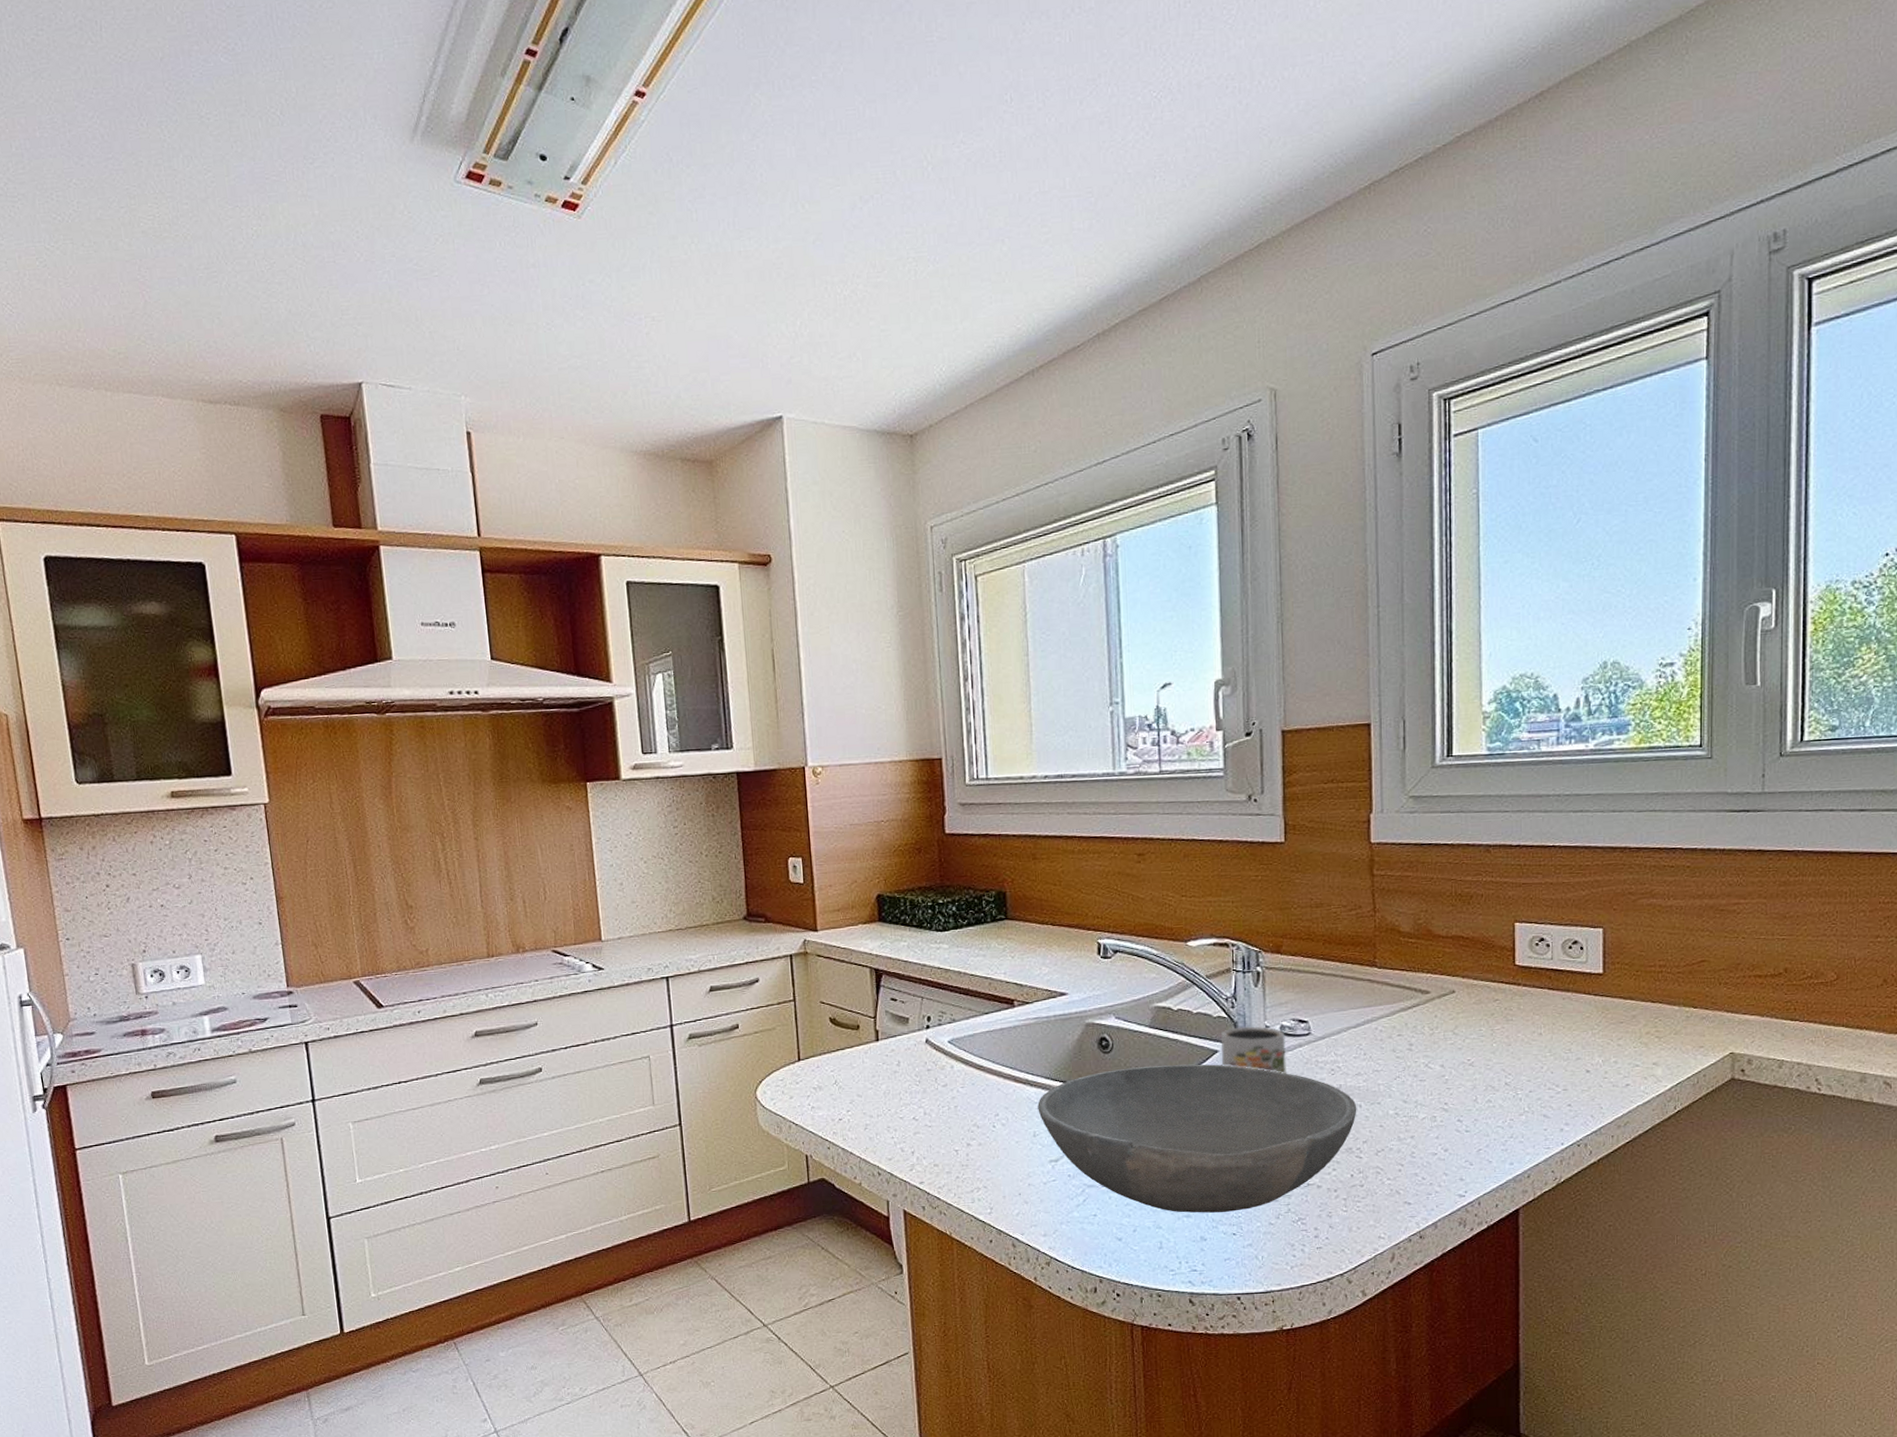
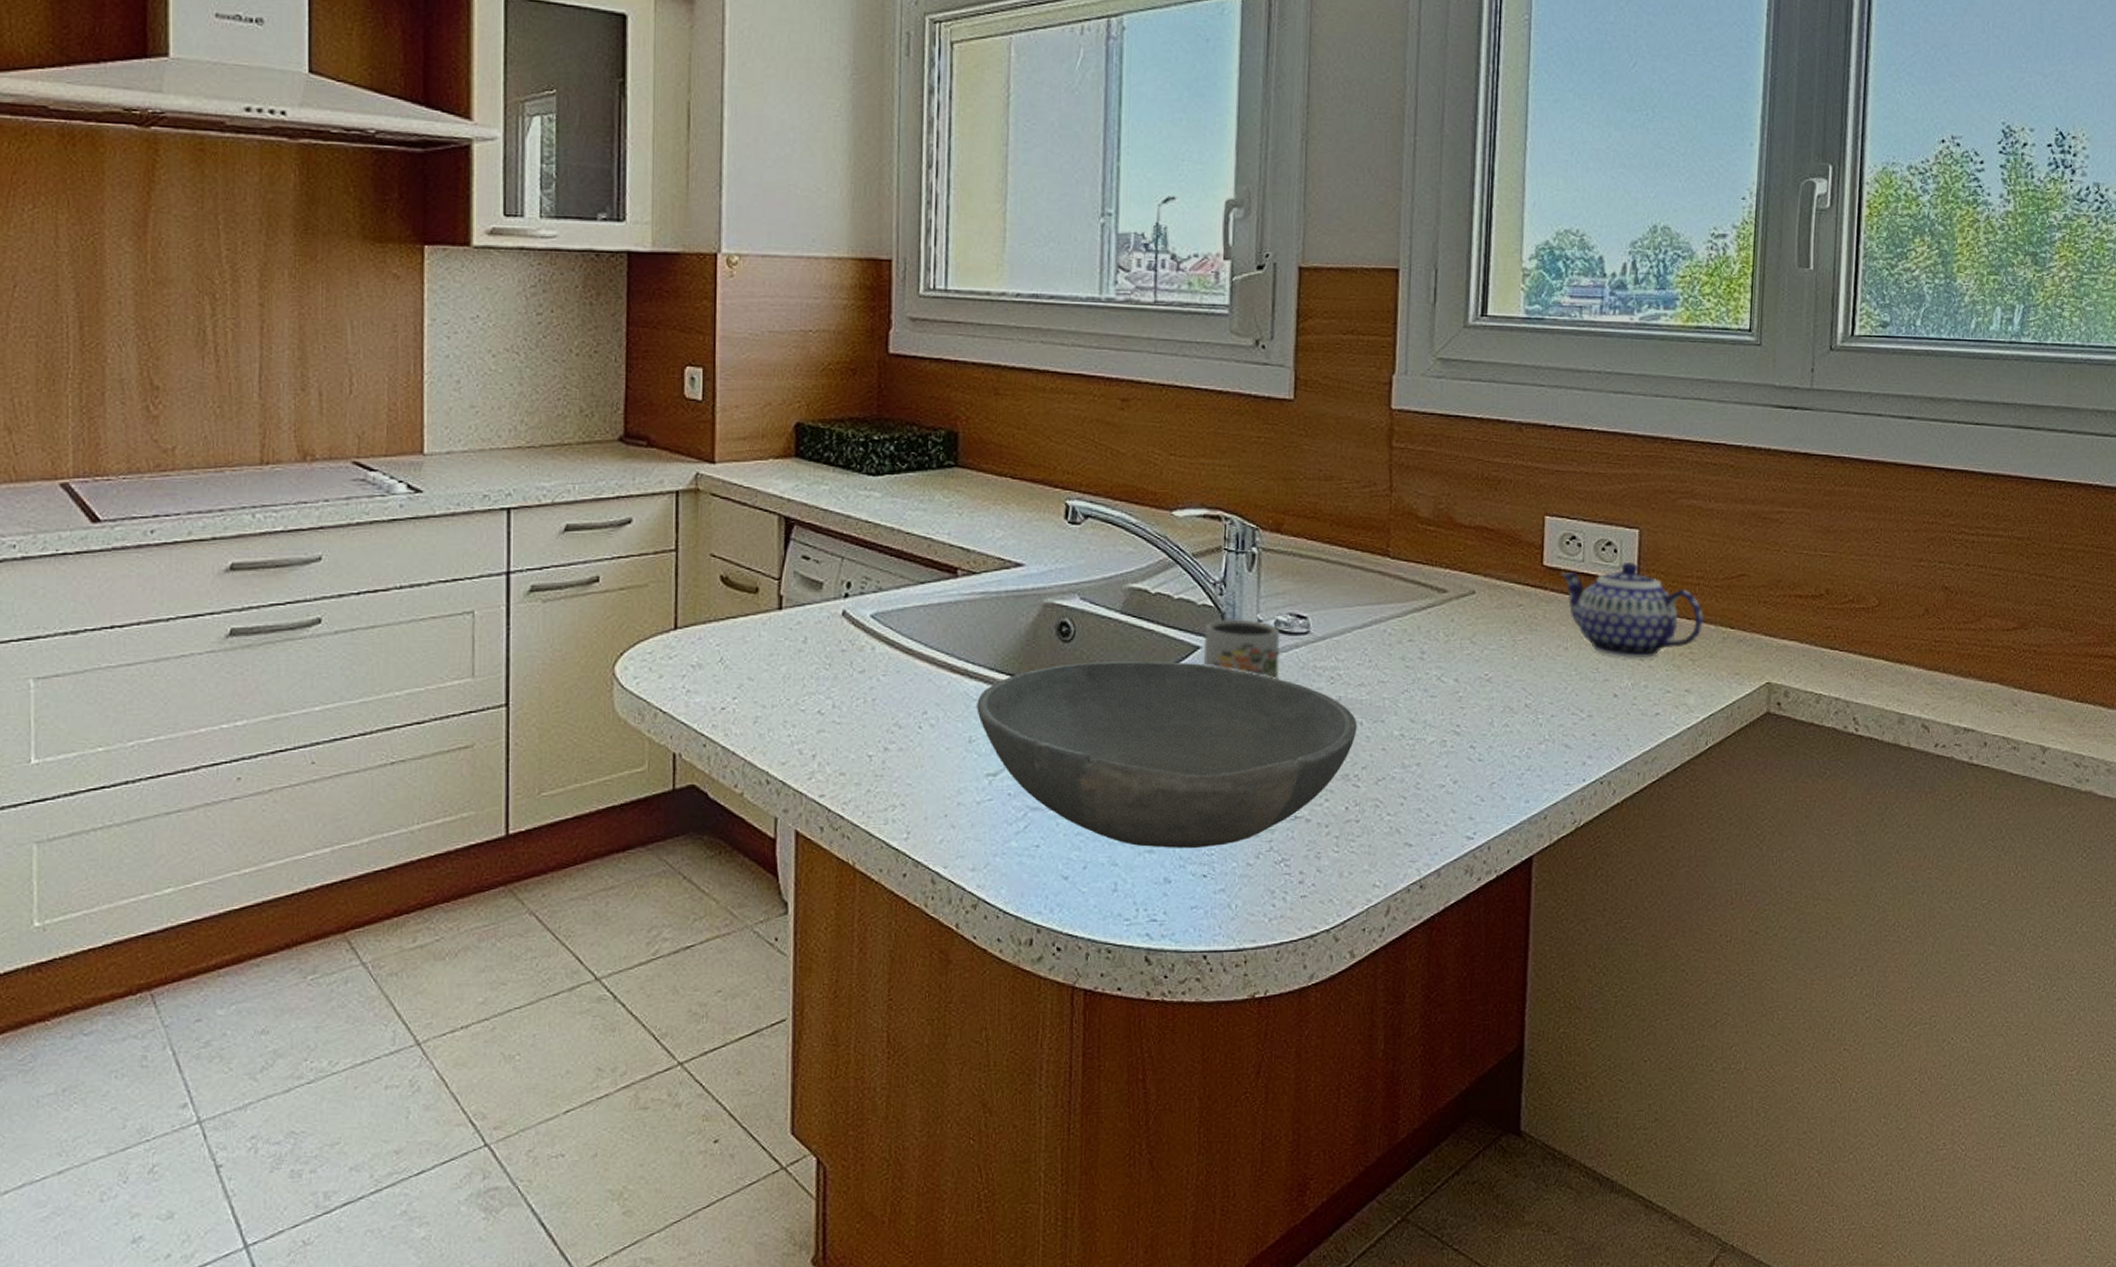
teapot: none [1533,957,1668,1040] -> present [1561,563,1705,659]

